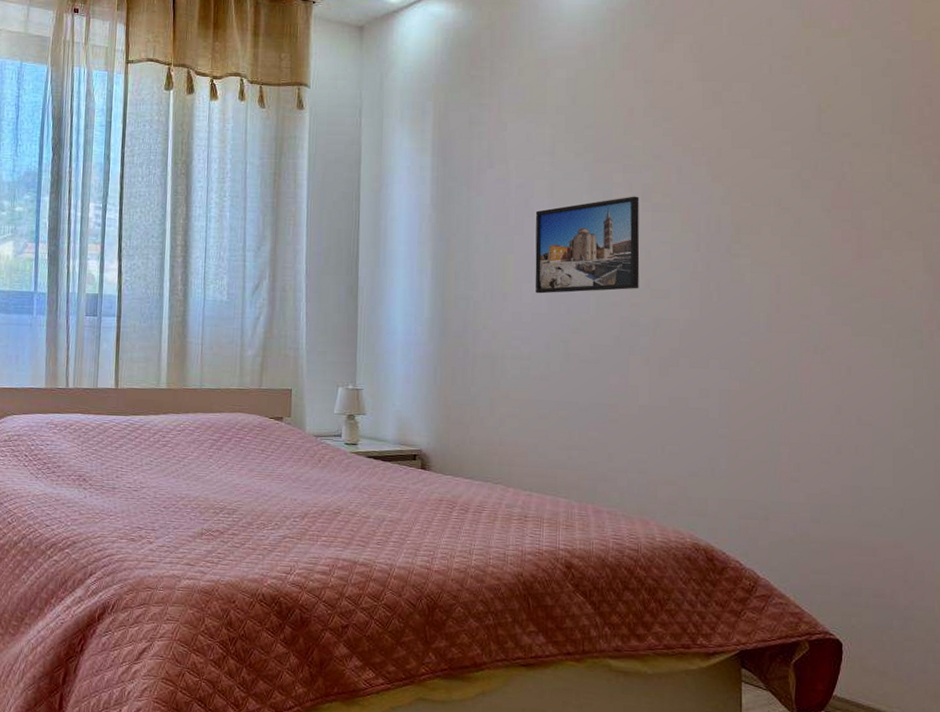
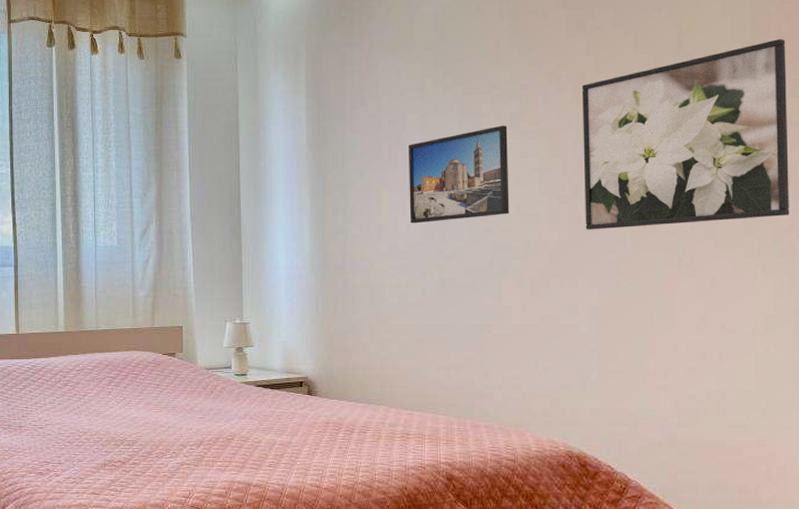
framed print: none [717,123,930,310] -> present [582,39,790,230]

